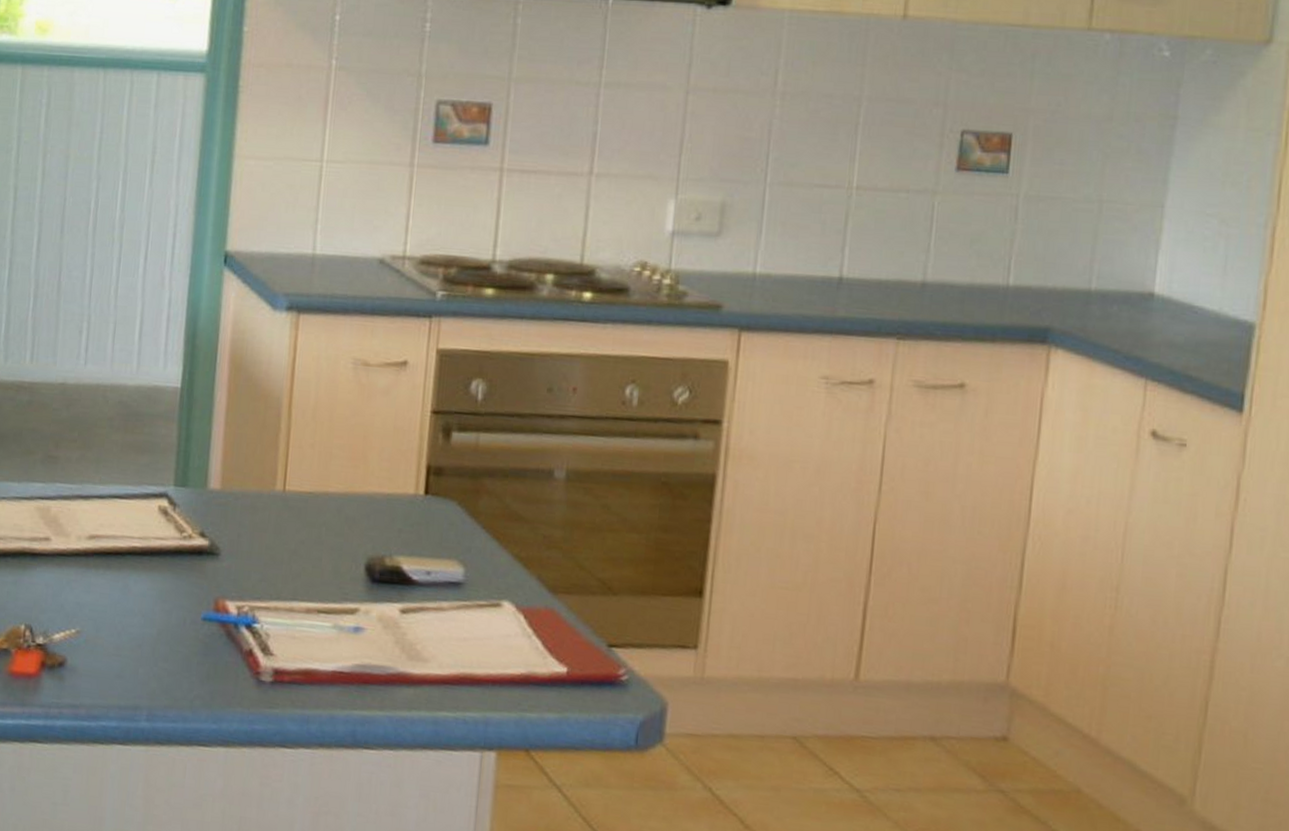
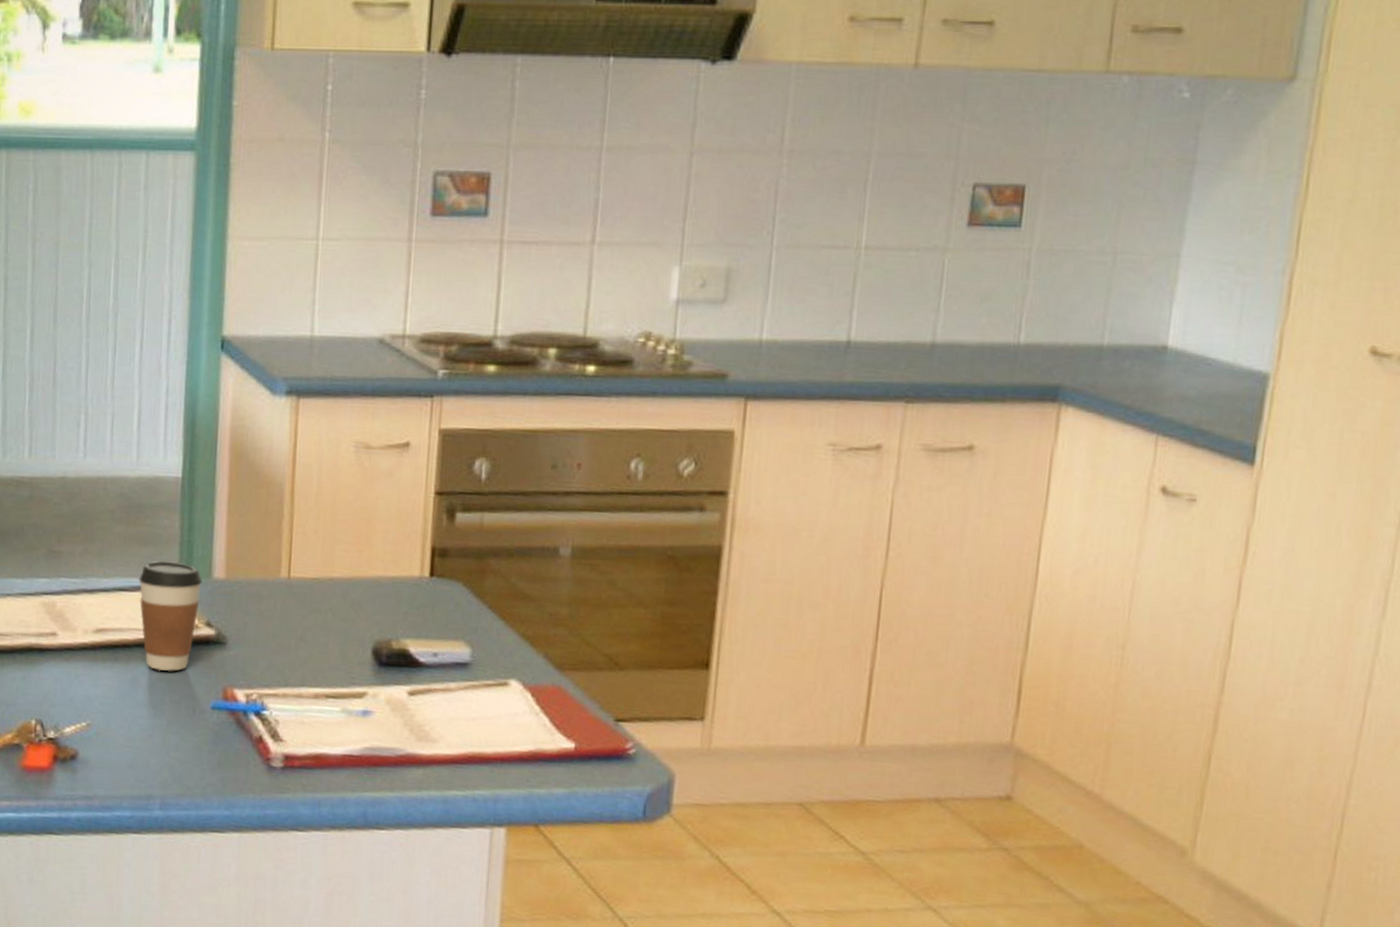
coffee cup: none [134,469,198,581] -> present [139,561,203,672]

